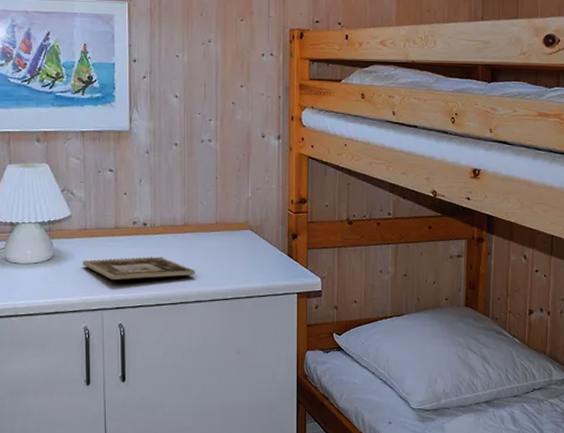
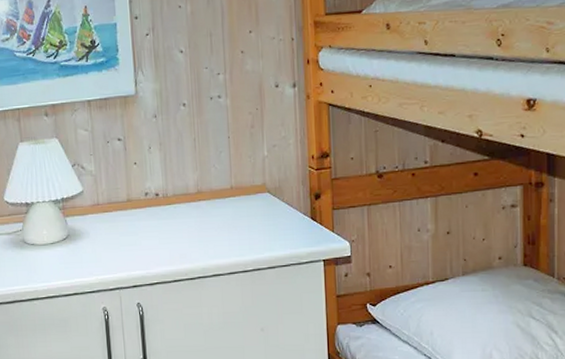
picture frame: present [82,257,195,281] -> none [97,229,212,258]

